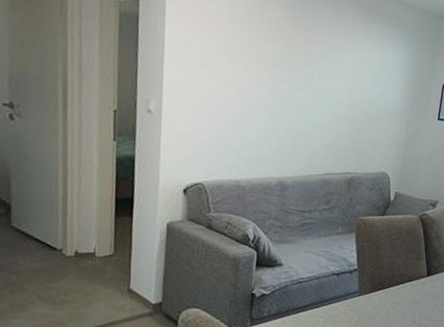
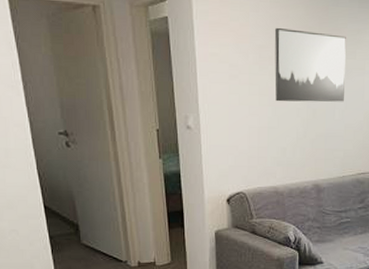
wall art: none [244,22,320,101] -> present [274,27,346,102]

